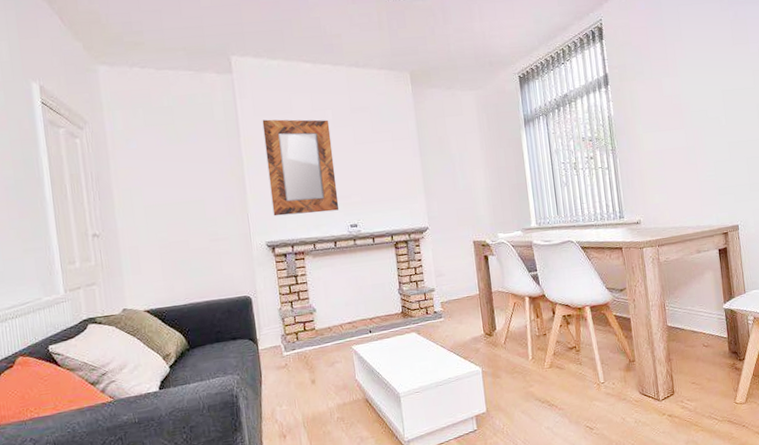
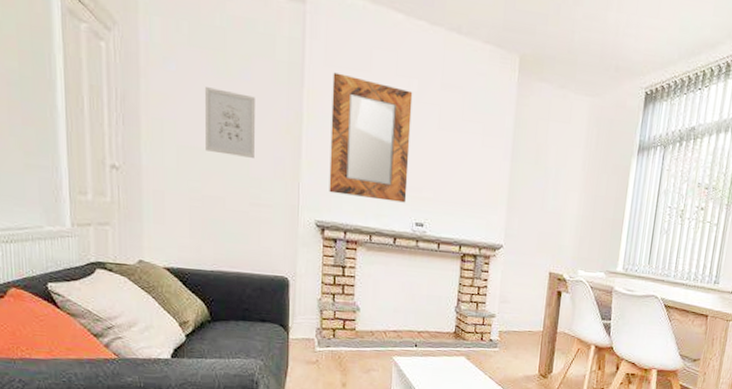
wall art: none [162,153,208,205] -> present [205,87,255,158]

